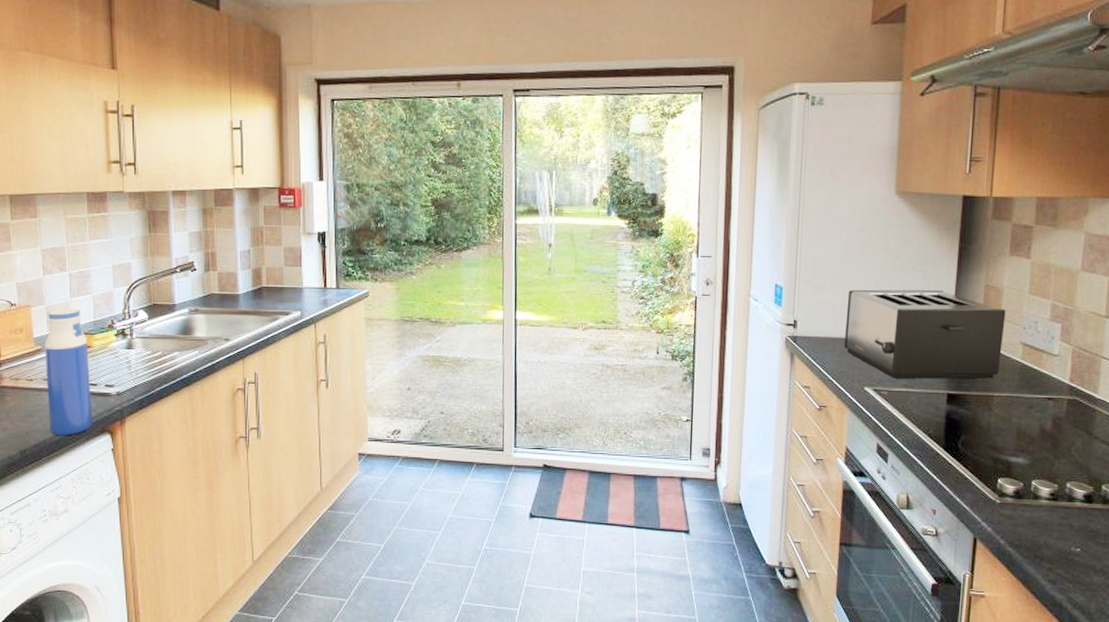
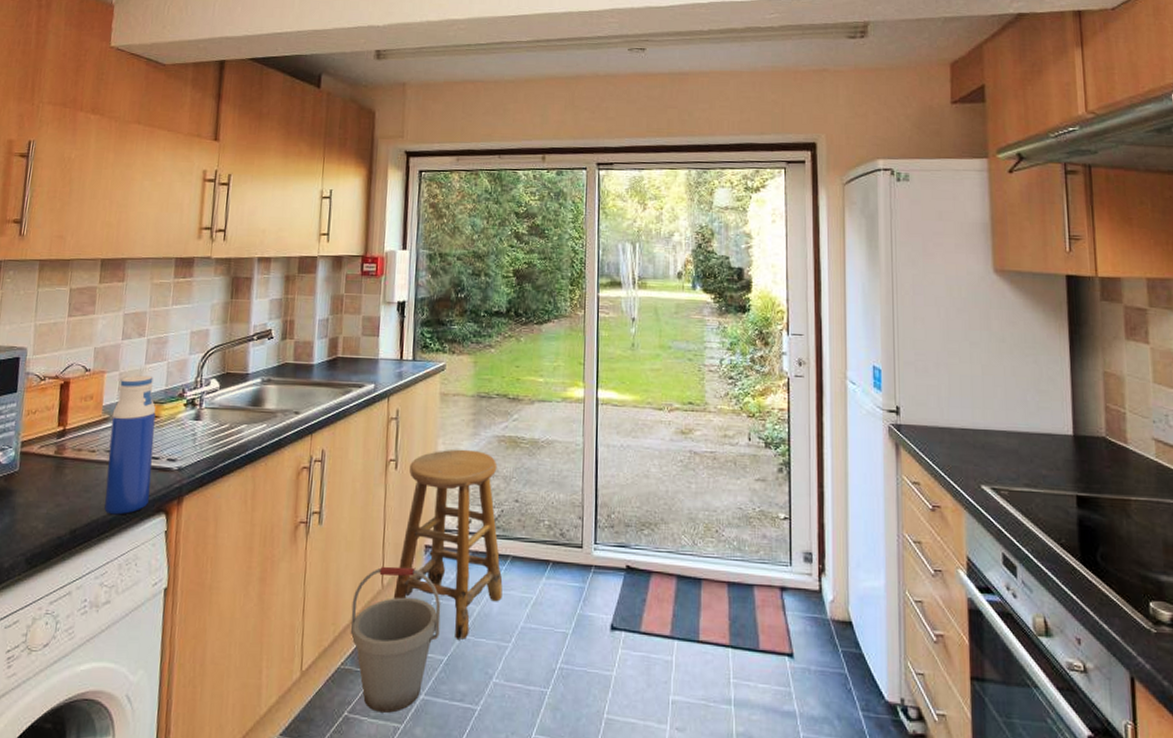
bucket: none [294,472,376,590] -> present [350,566,441,713]
step stool: none [332,368,432,530] -> present [393,449,503,640]
toaster: present [844,289,1006,379] -> none [953,374,1133,480]

